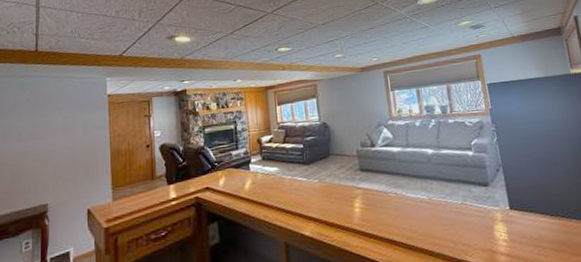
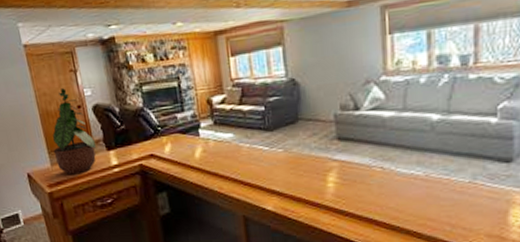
potted plant: none [115,130,159,210] -> present [51,88,97,175]

